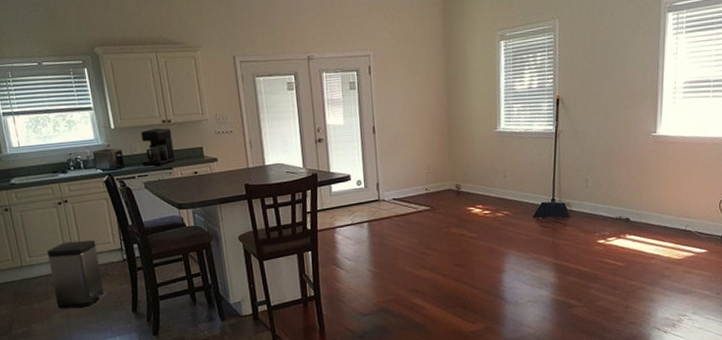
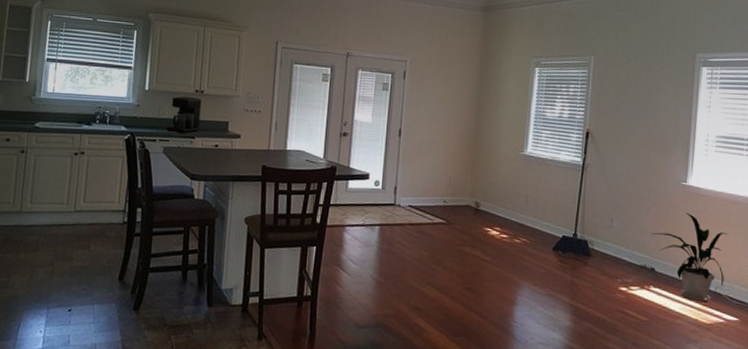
pedal bin: present [47,239,108,309] -> none [43,194,101,266]
toaster: present [92,148,125,171] -> none [119,107,151,131]
house plant: none [624,161,698,242] -> present [651,212,730,303]

